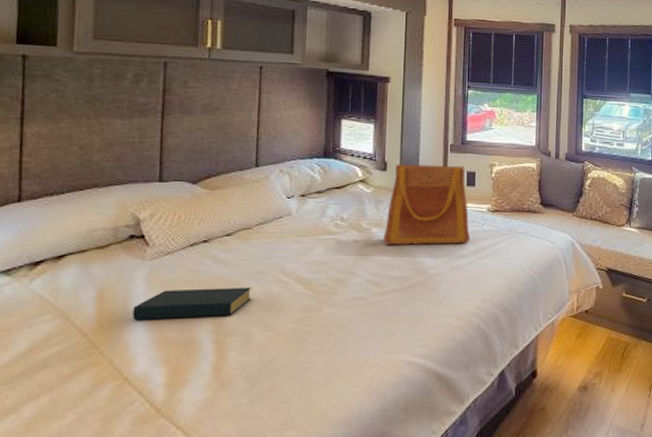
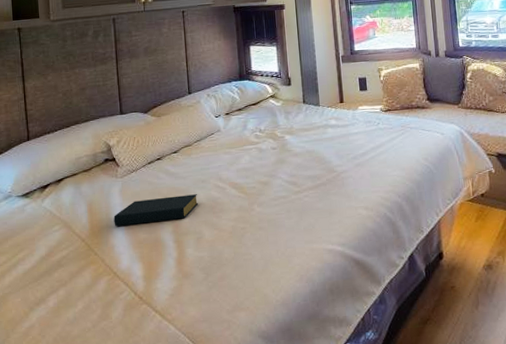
tote bag: present [383,164,471,245] -> none [295,73,369,149]

